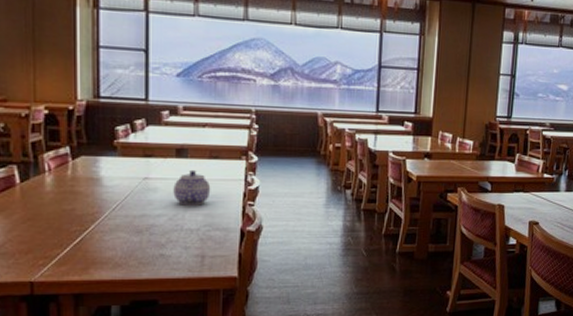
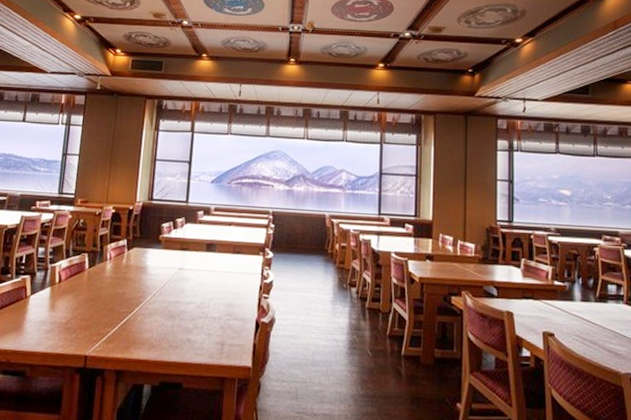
teapot: present [173,169,211,206] -> none [202,262,233,296]

